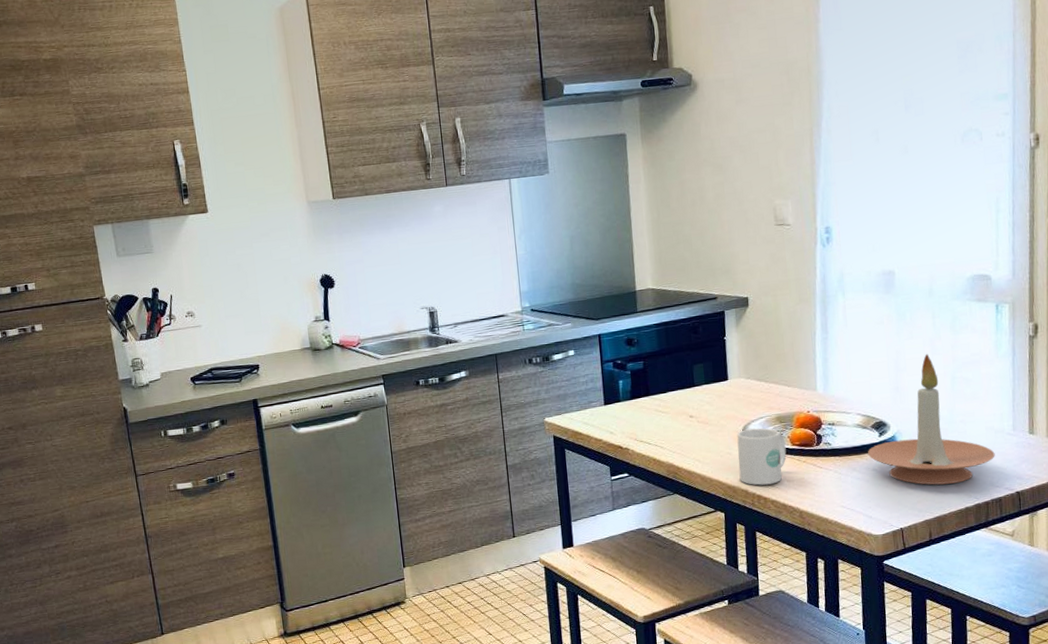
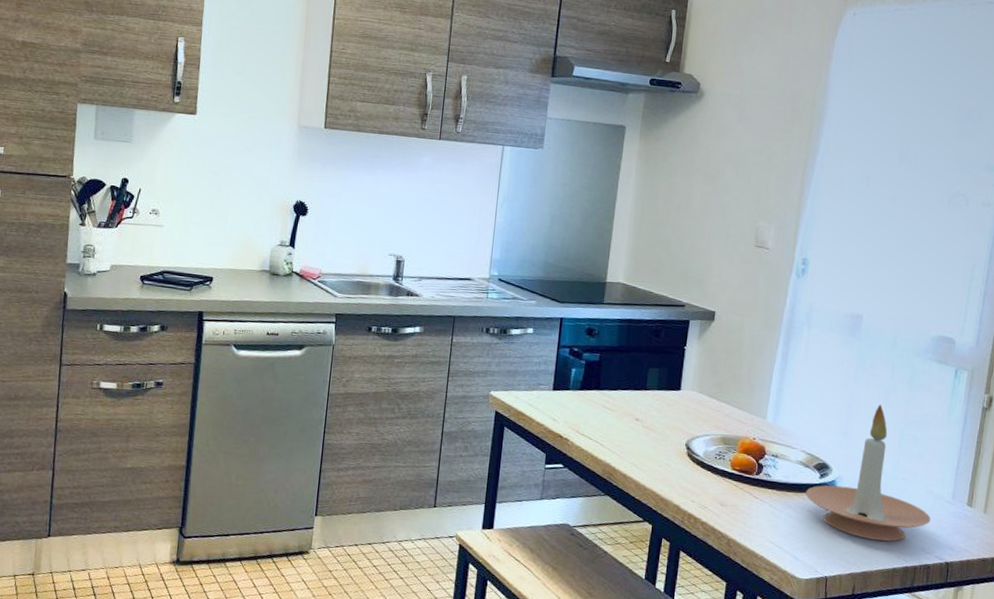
mug: present [737,428,787,486] -> none [673,443,726,505]

